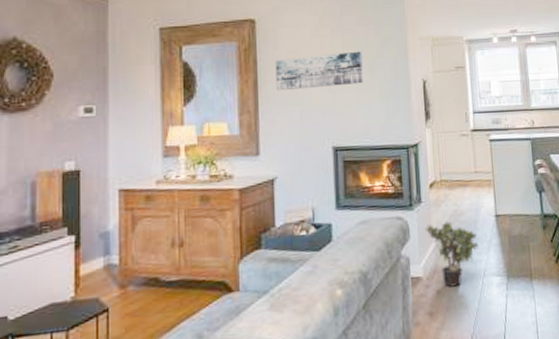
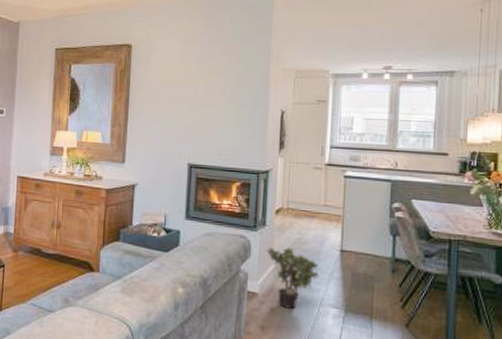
wall art: present [275,51,364,91] -> none [144,78,224,110]

